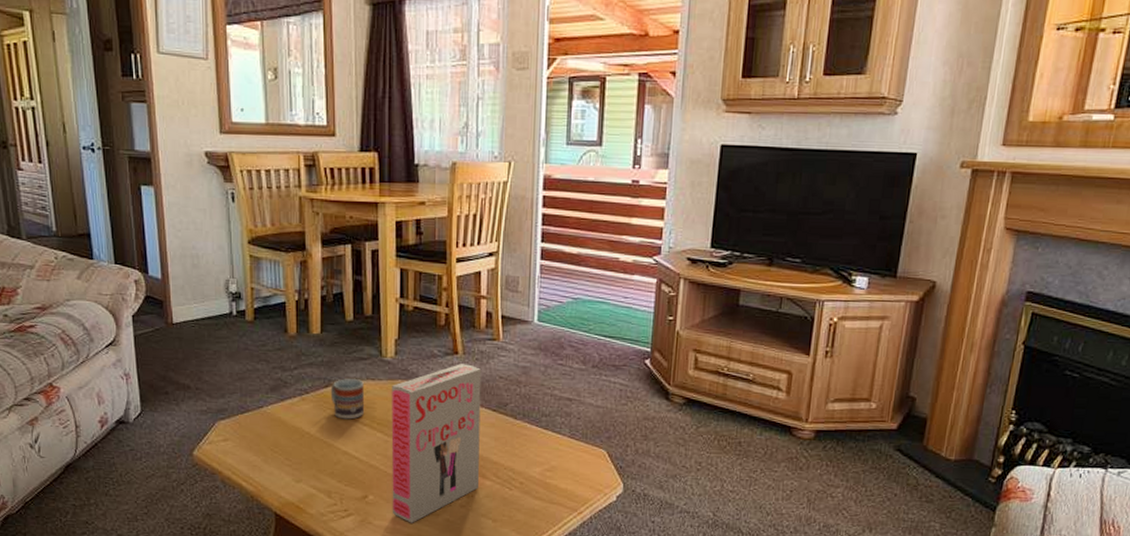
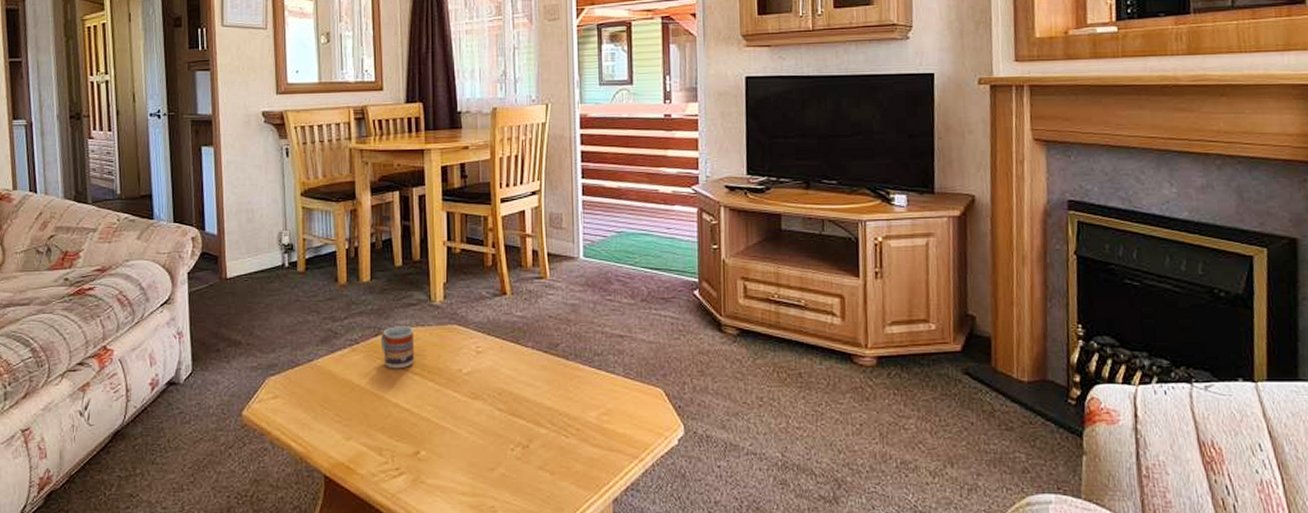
board game: present [391,364,482,523] -> none [442,304,533,480]

